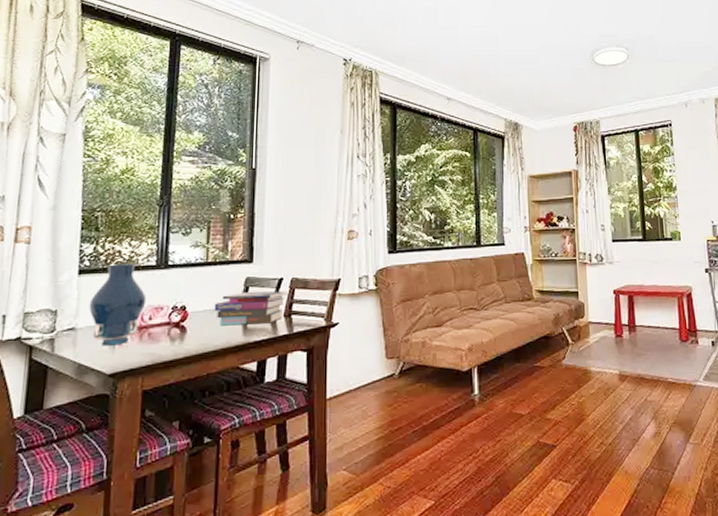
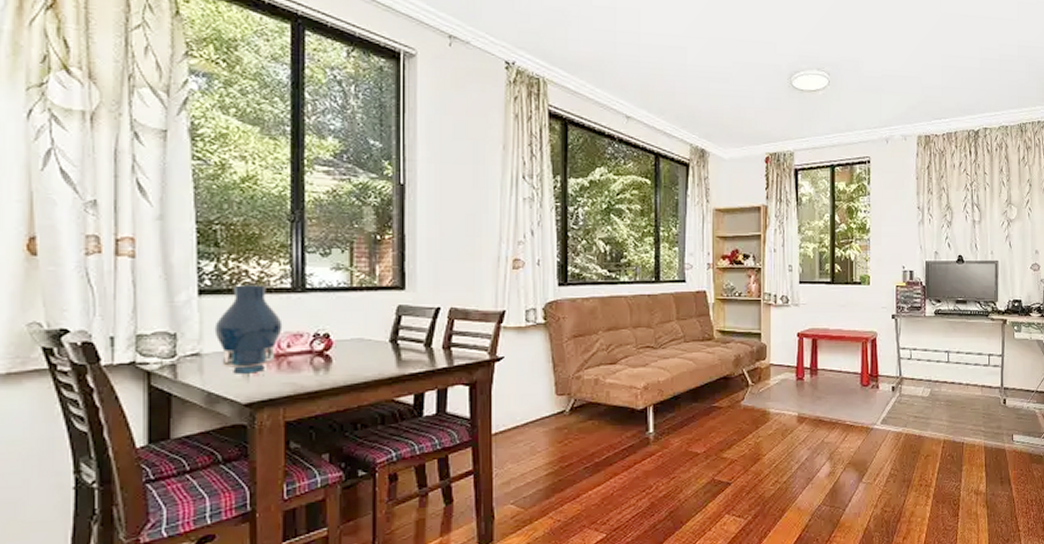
books: present [214,291,289,326] -> none [363,320,447,357]

